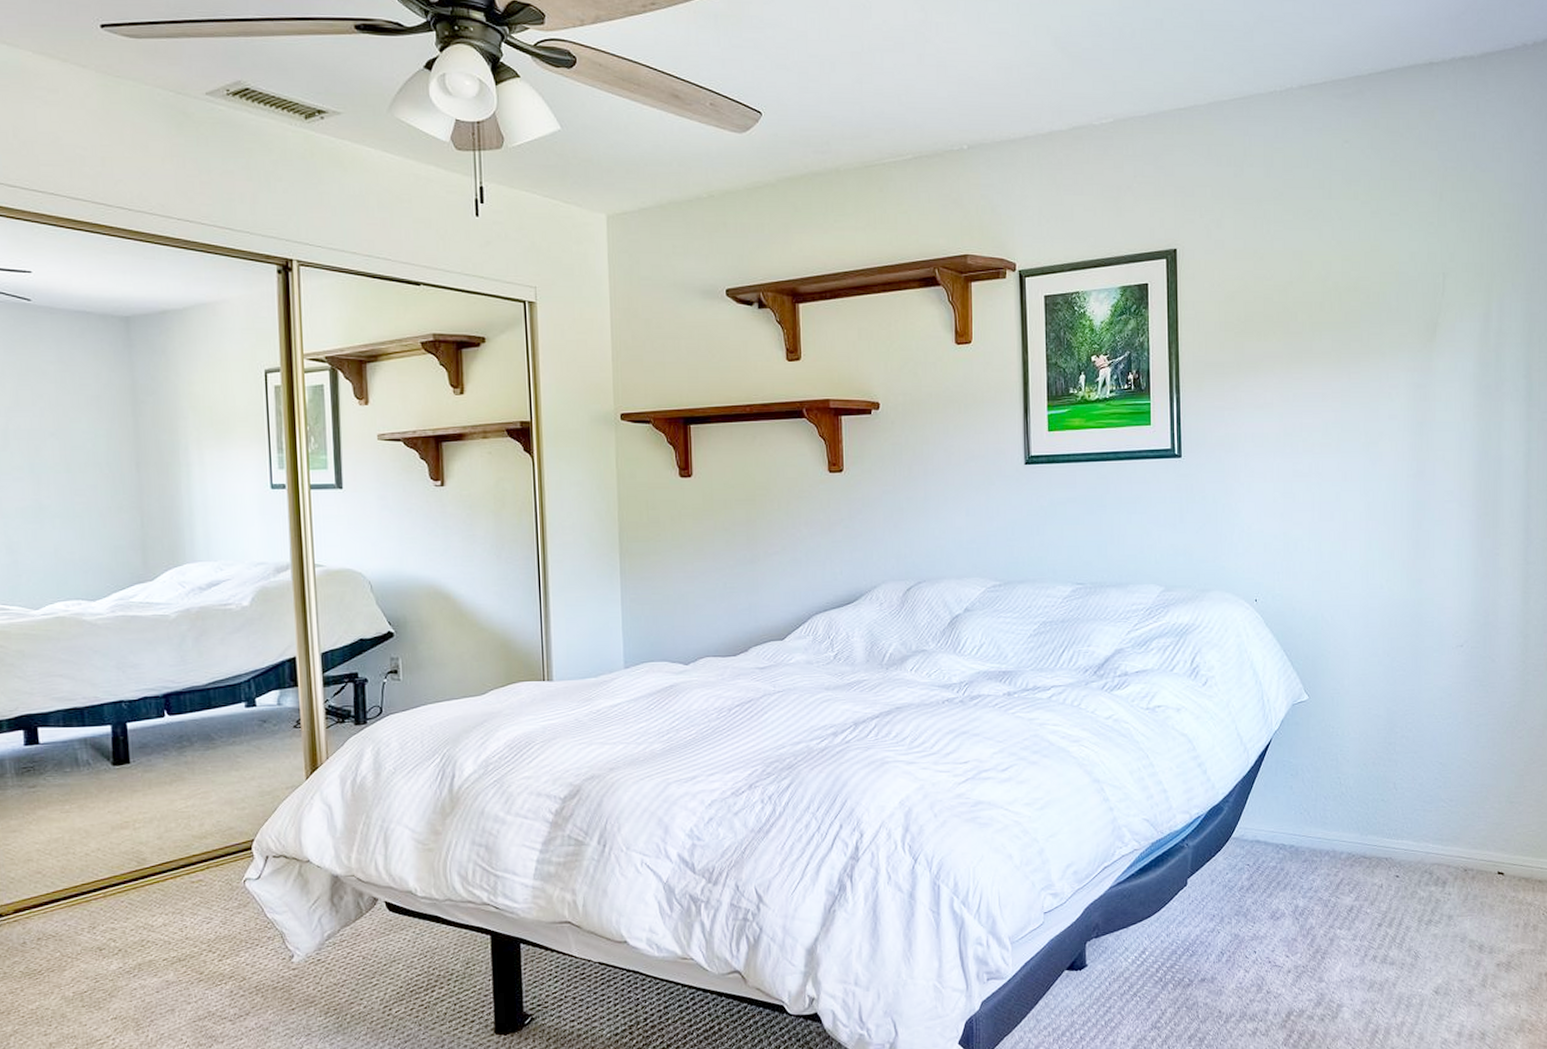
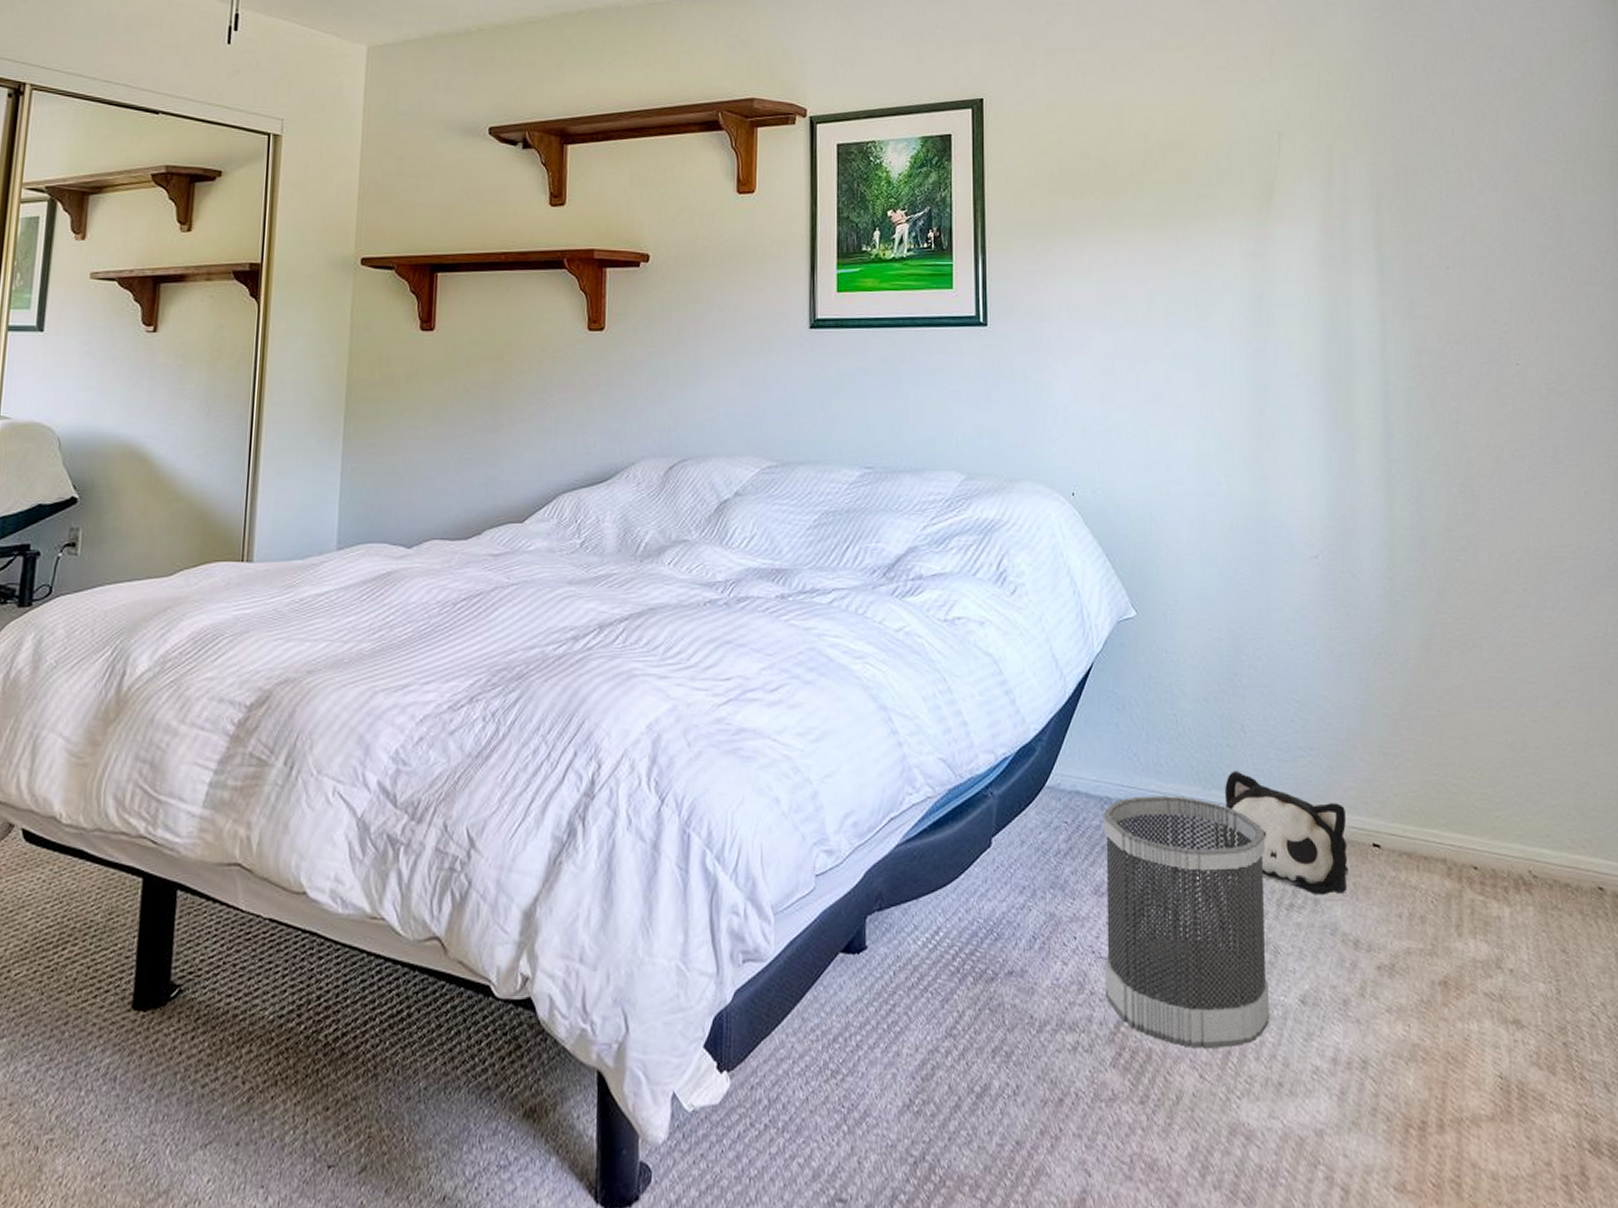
wastebasket: none [1278,841,1410,1030] -> present [1103,796,1269,1049]
plush toy: none [1375,820,1478,913] -> present [1222,771,1349,896]

